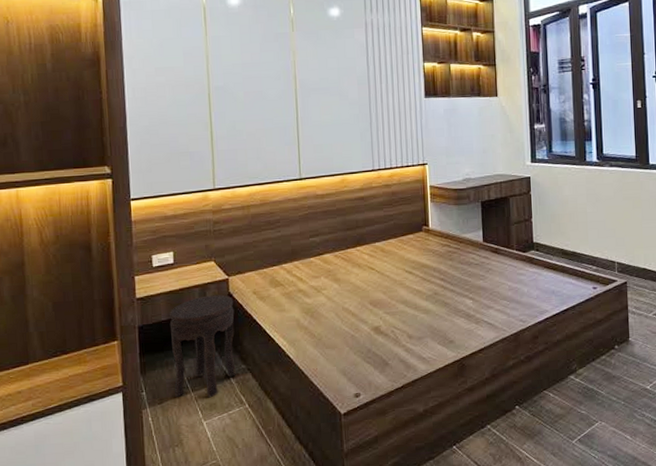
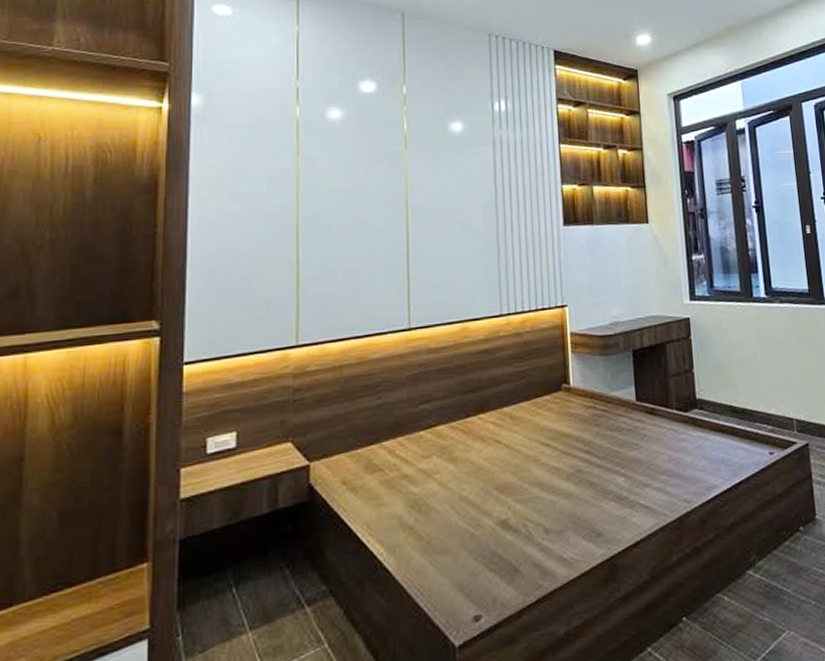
side table: present [169,294,236,398] -> none [223,487,315,640]

